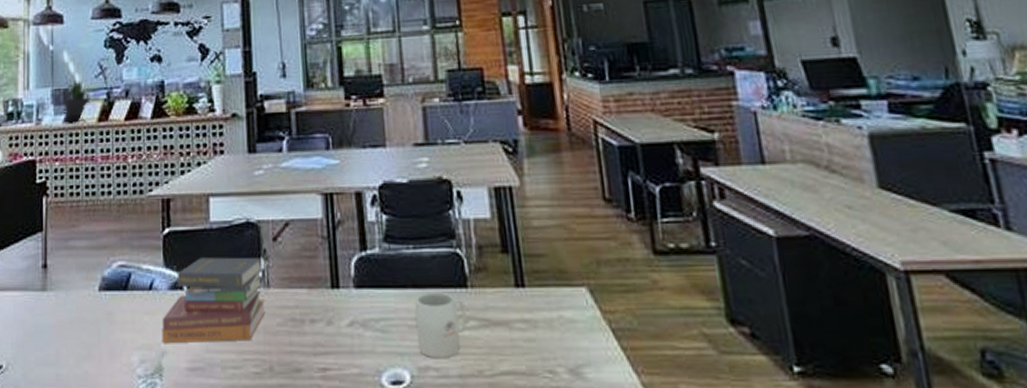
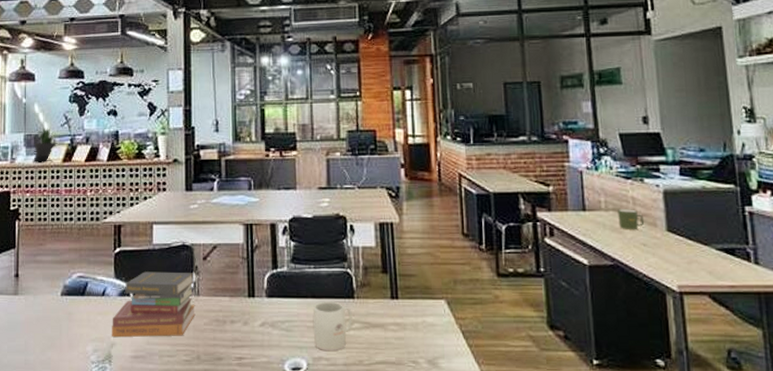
mug: none [808,160,847,189] -> present [618,209,645,230]

